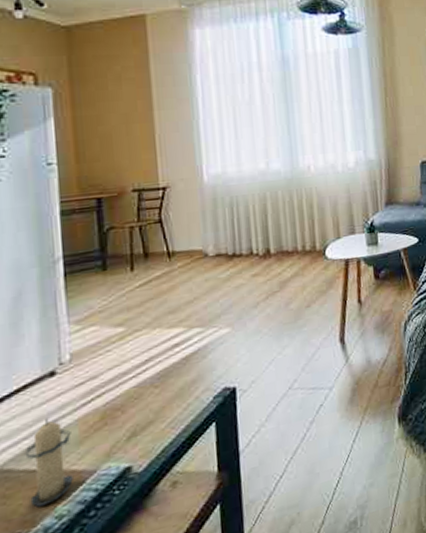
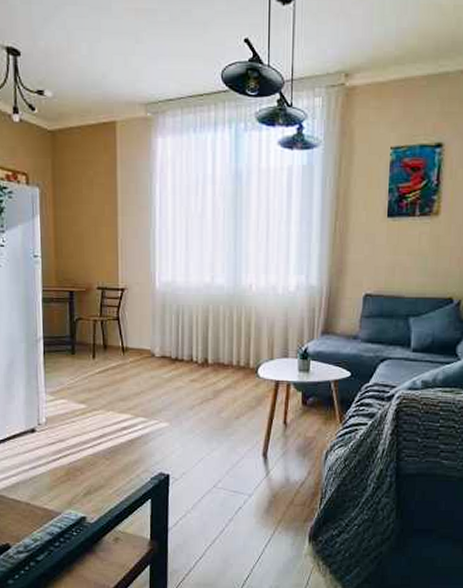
candle: present [25,417,73,507] -> none [13,463,45,529]

